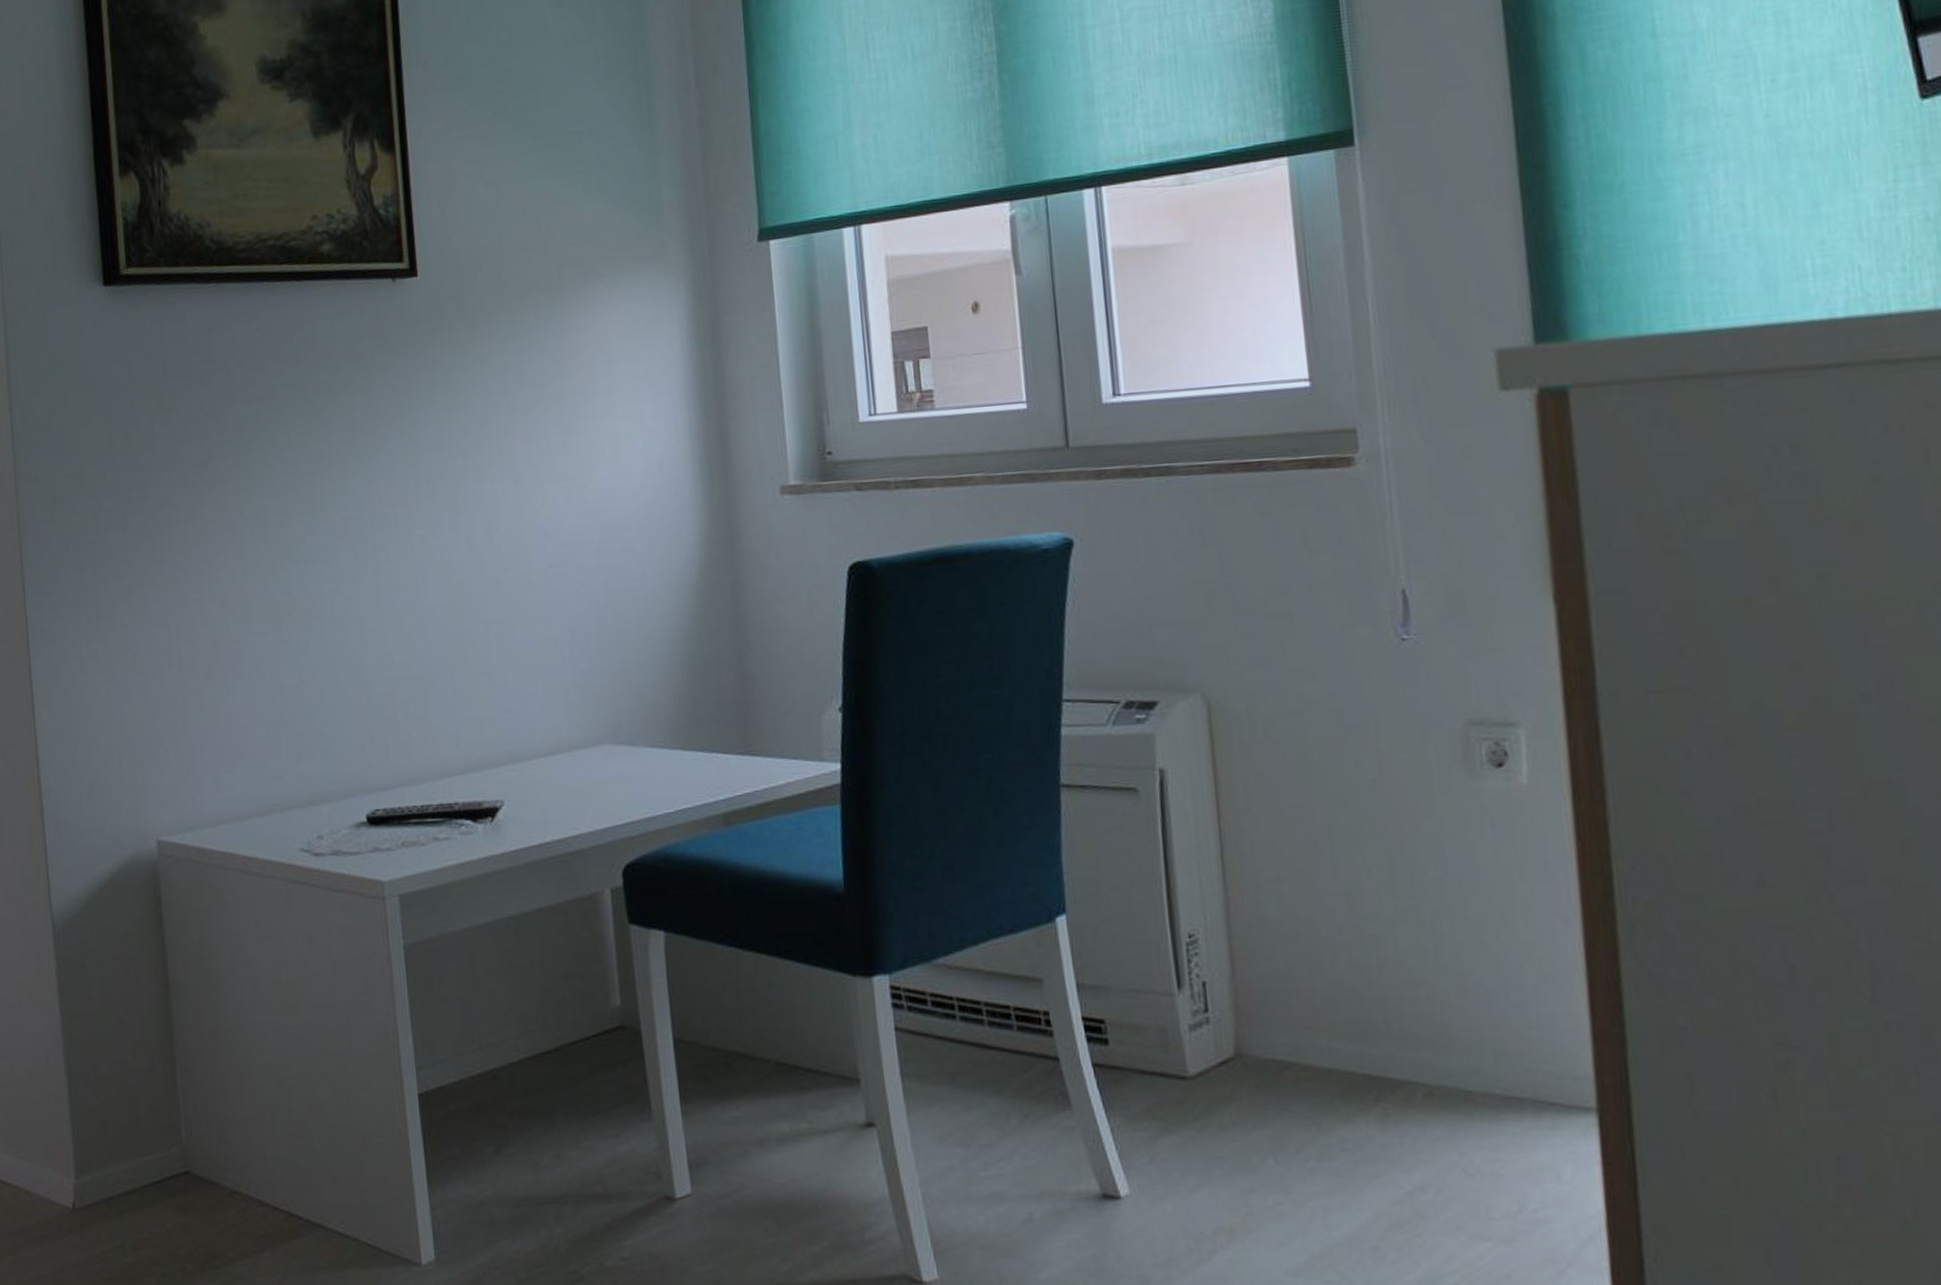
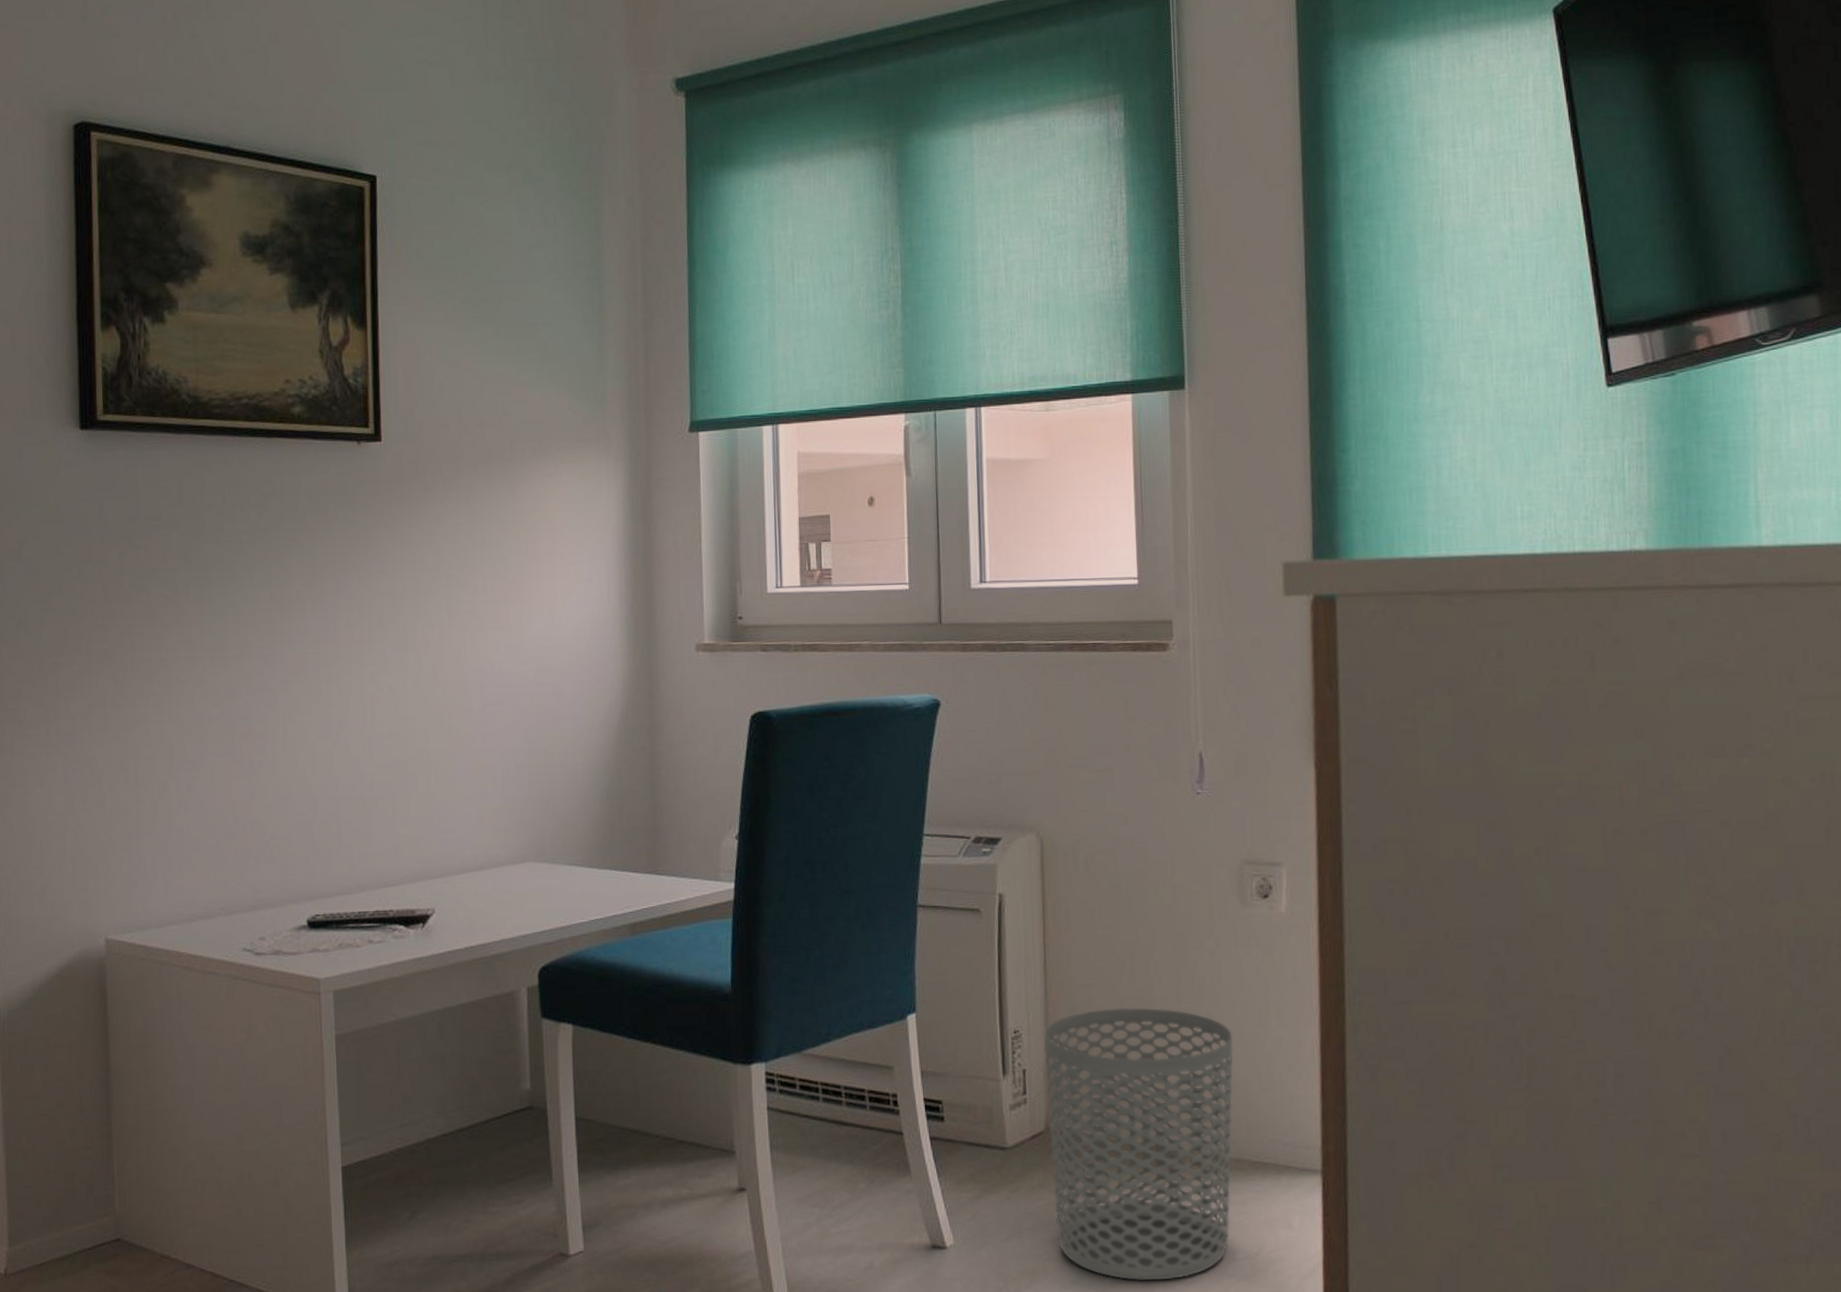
waste bin: none [1226,905,1480,1244] -> present [1043,1007,1233,1281]

